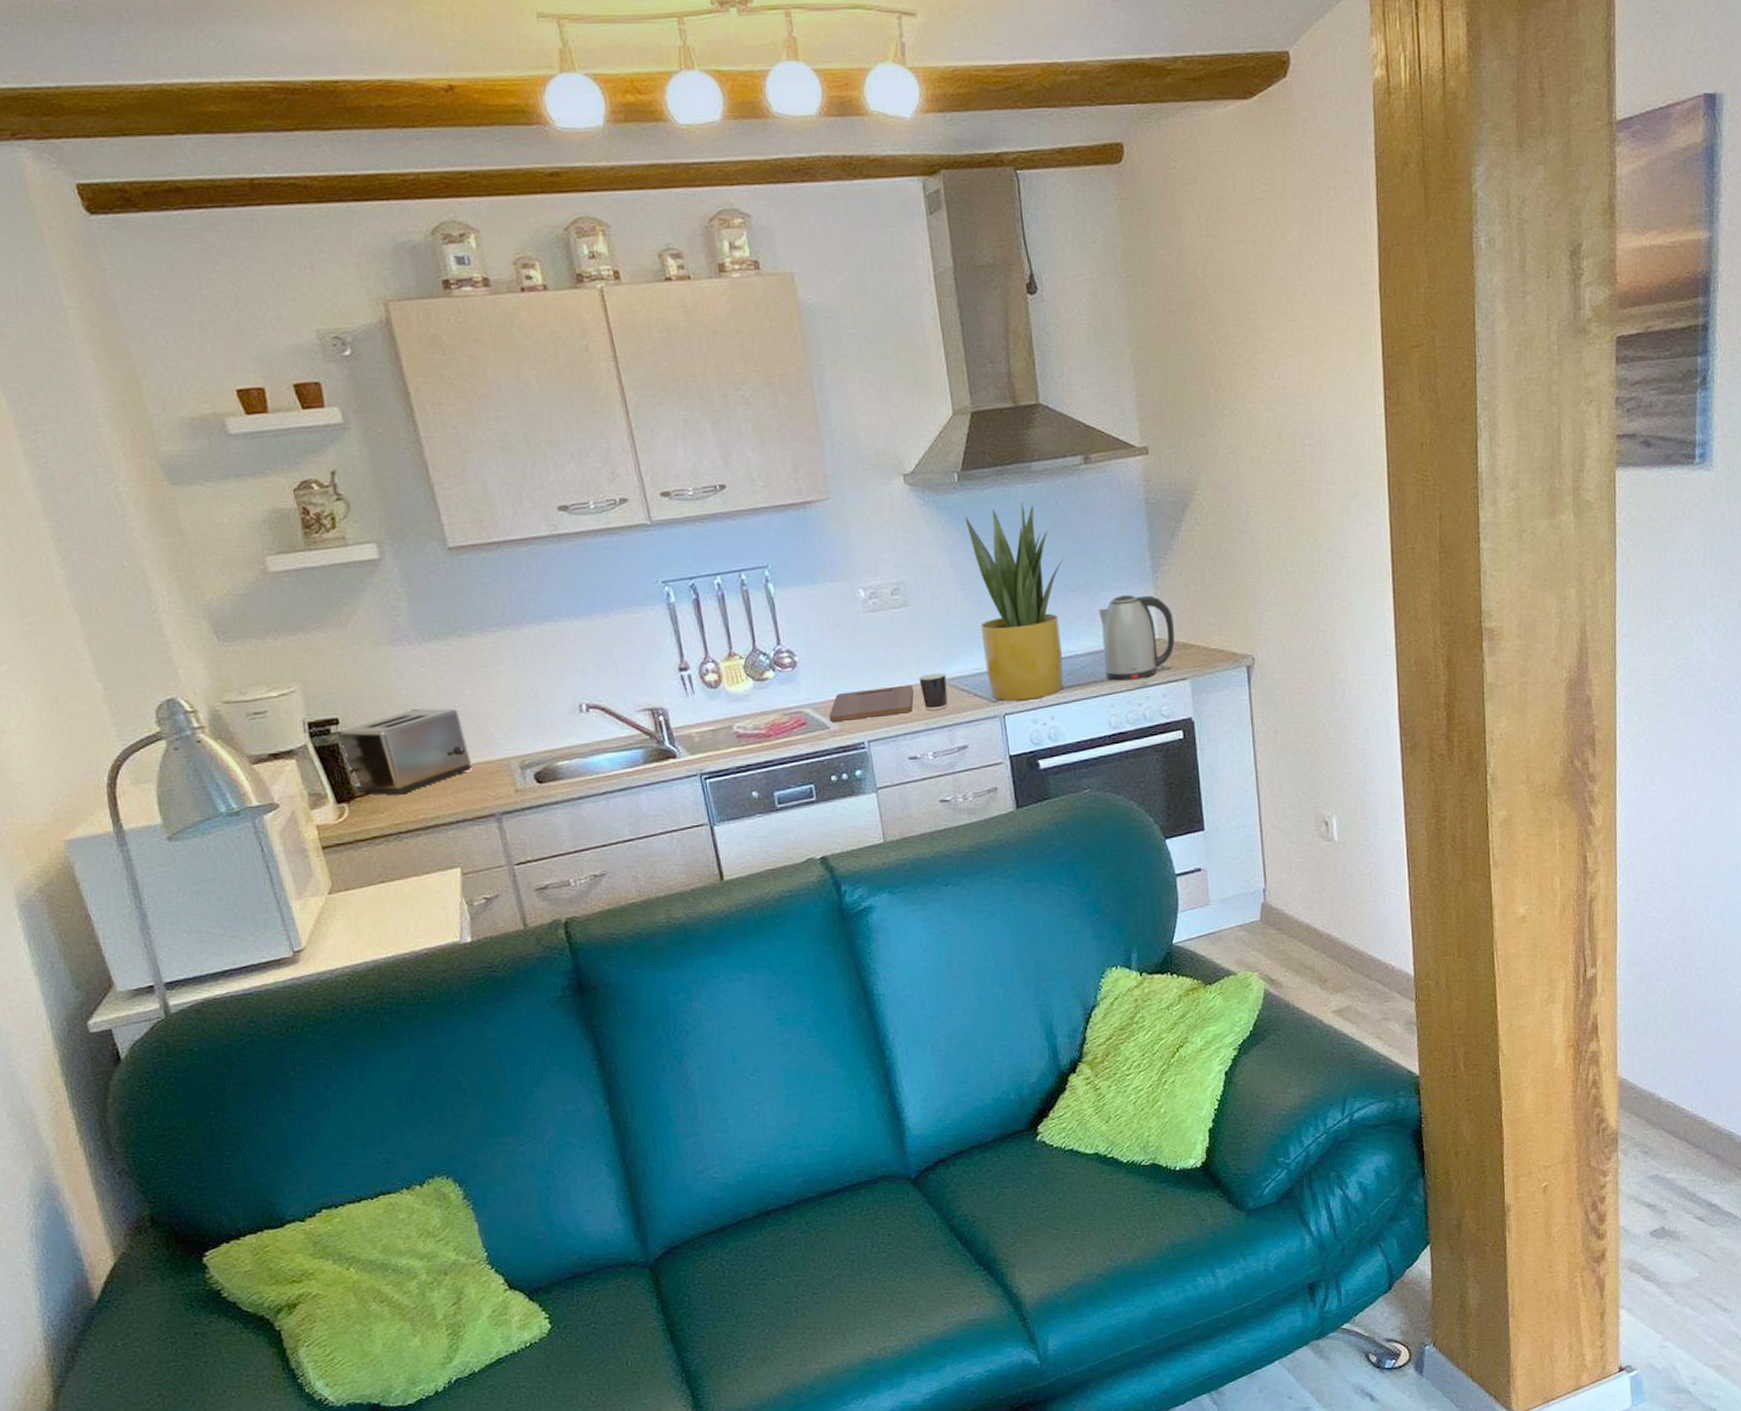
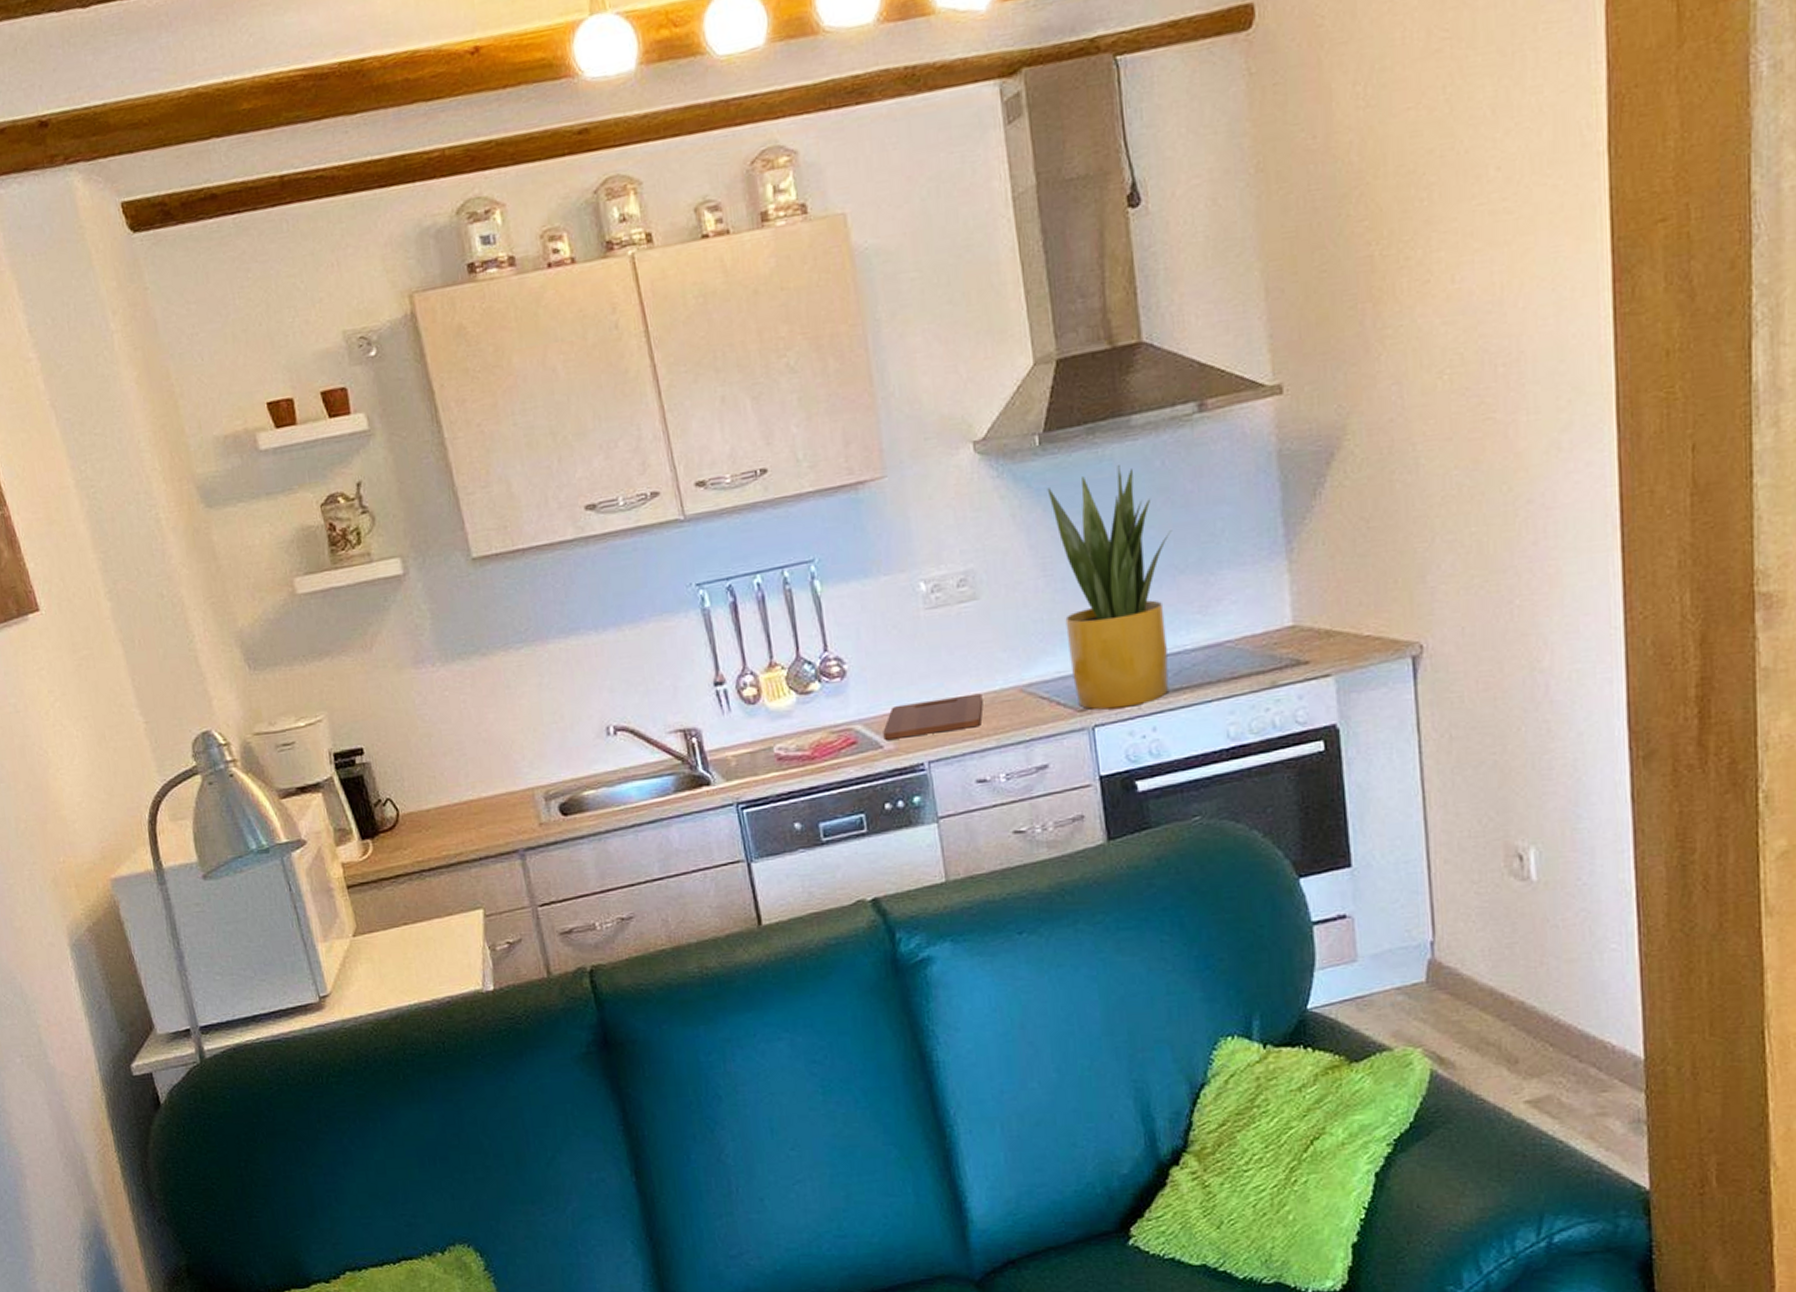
toaster: present [339,708,471,795] -> none [364,735,494,830]
mug: present [919,673,948,710] -> none [990,678,1025,723]
kettle: present [1098,594,1175,682] -> none [1215,571,1315,682]

